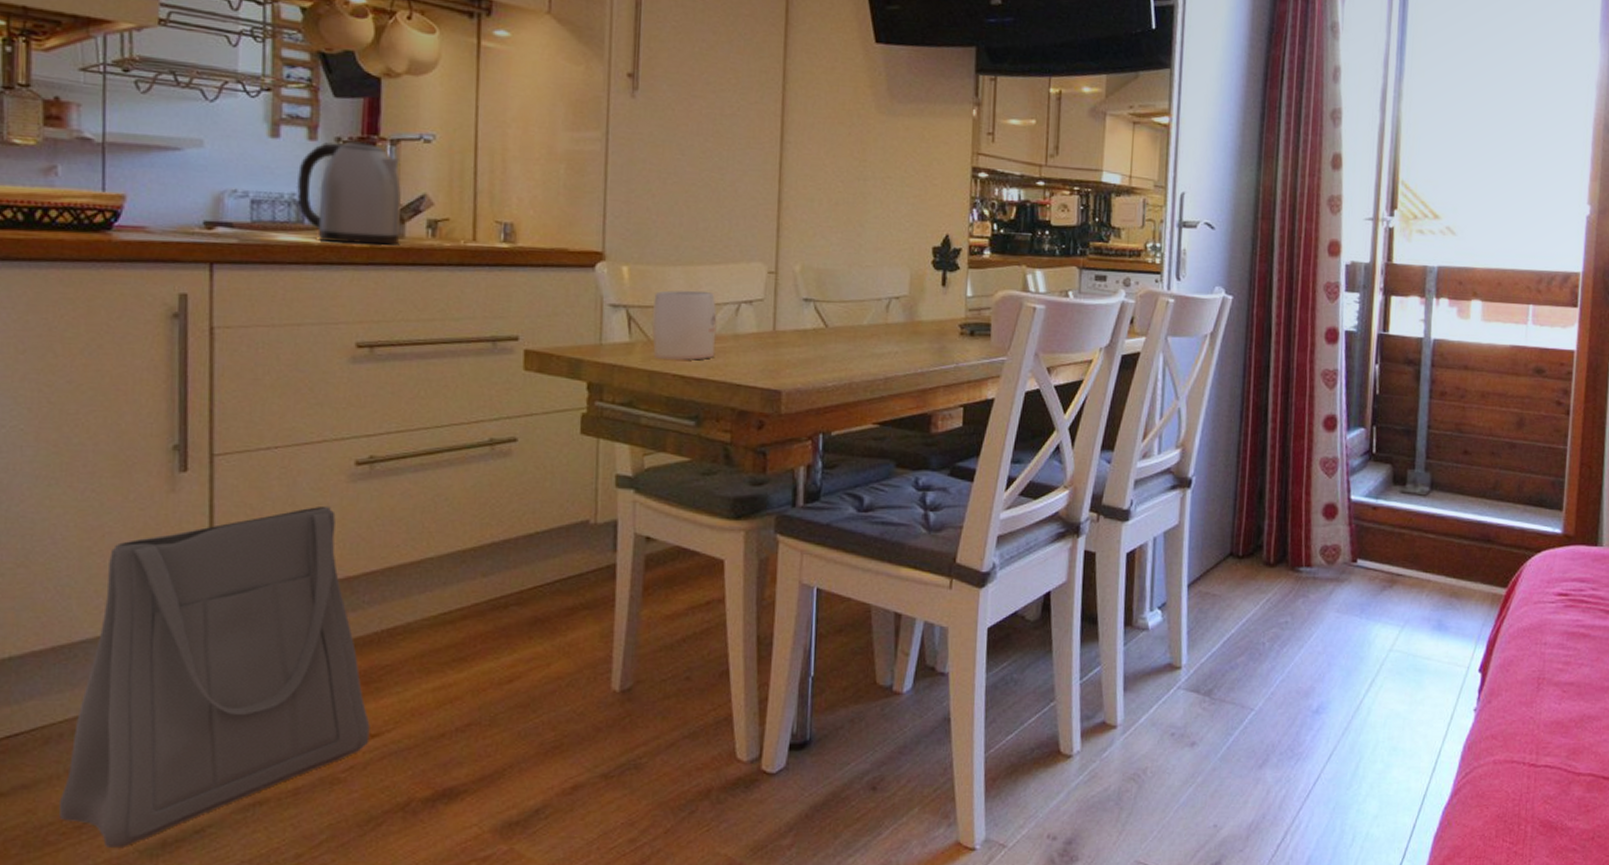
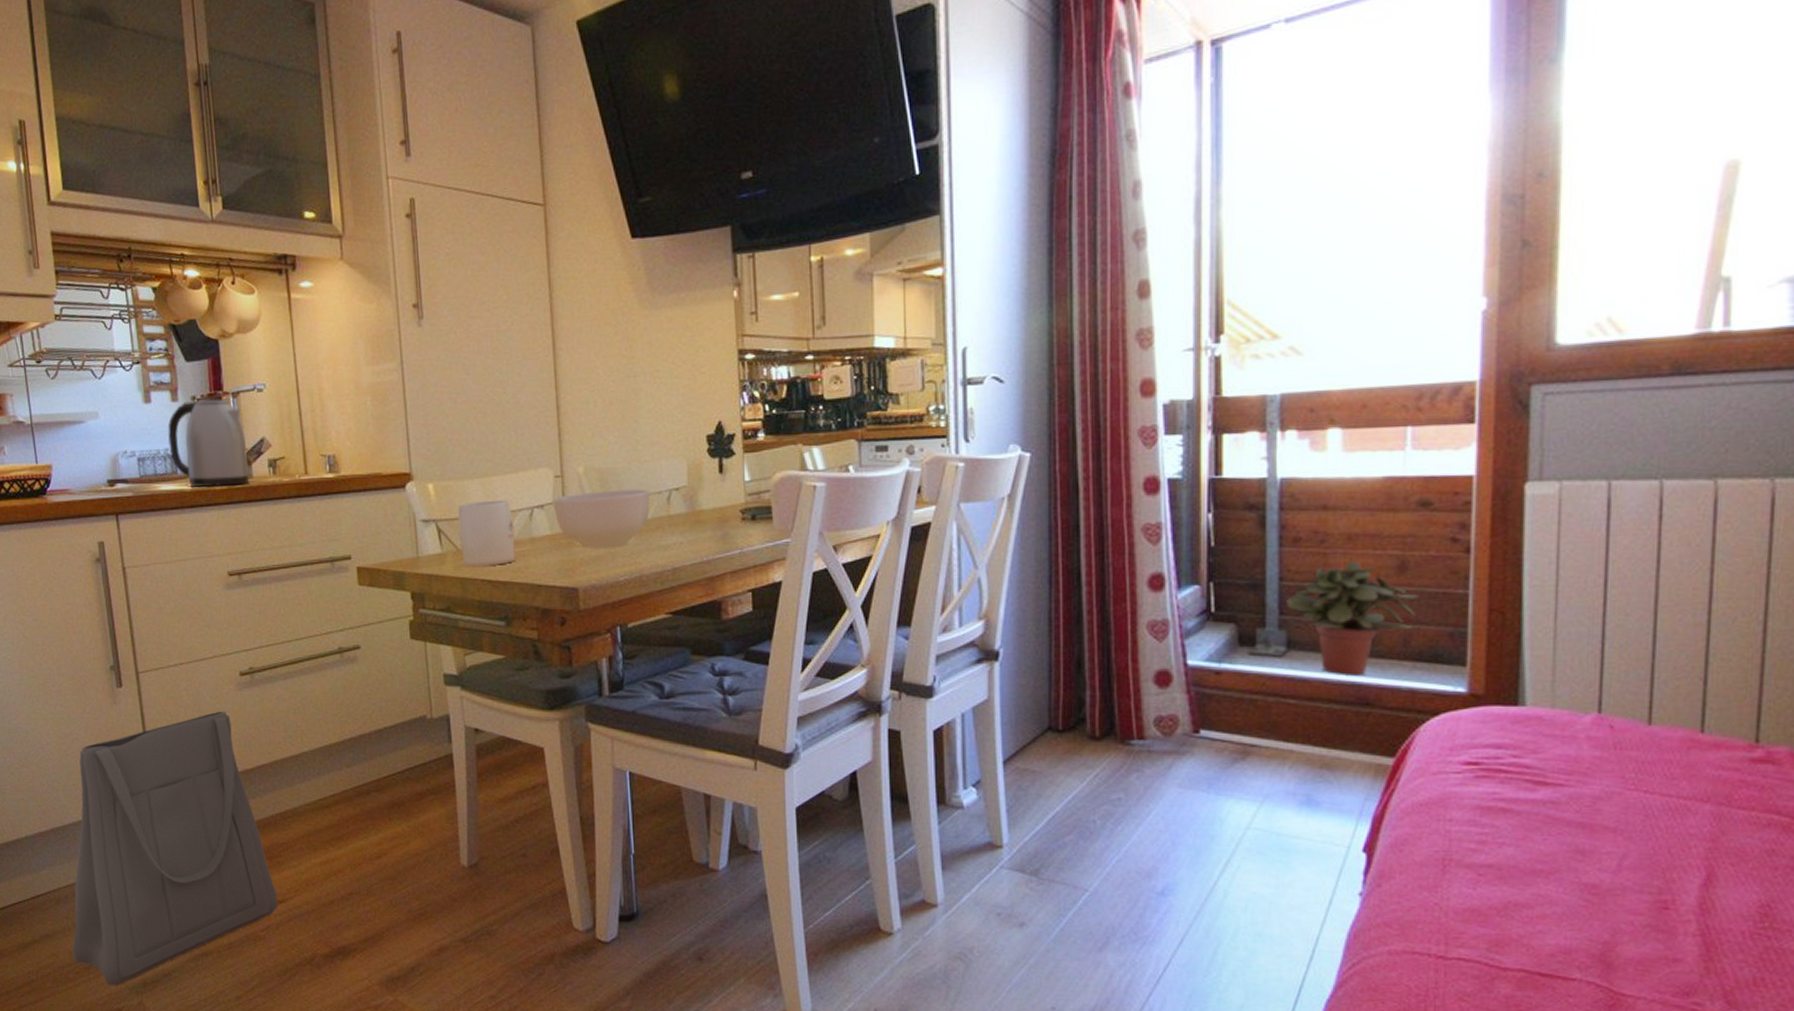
bowl: none [762,292,869,352] -> present [551,489,651,549]
potted plant: none [1432,415,1531,515] -> present [1287,560,1419,675]

